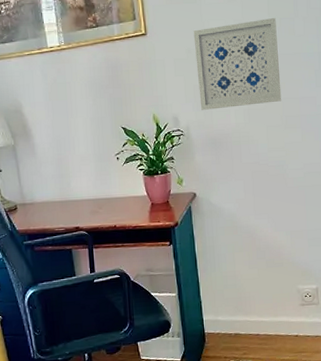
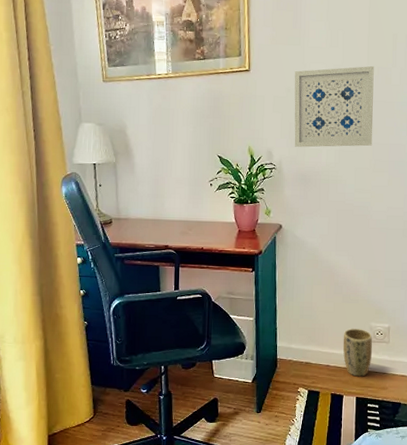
plant pot: none [270,293,303,343] -> present [343,329,373,377]

